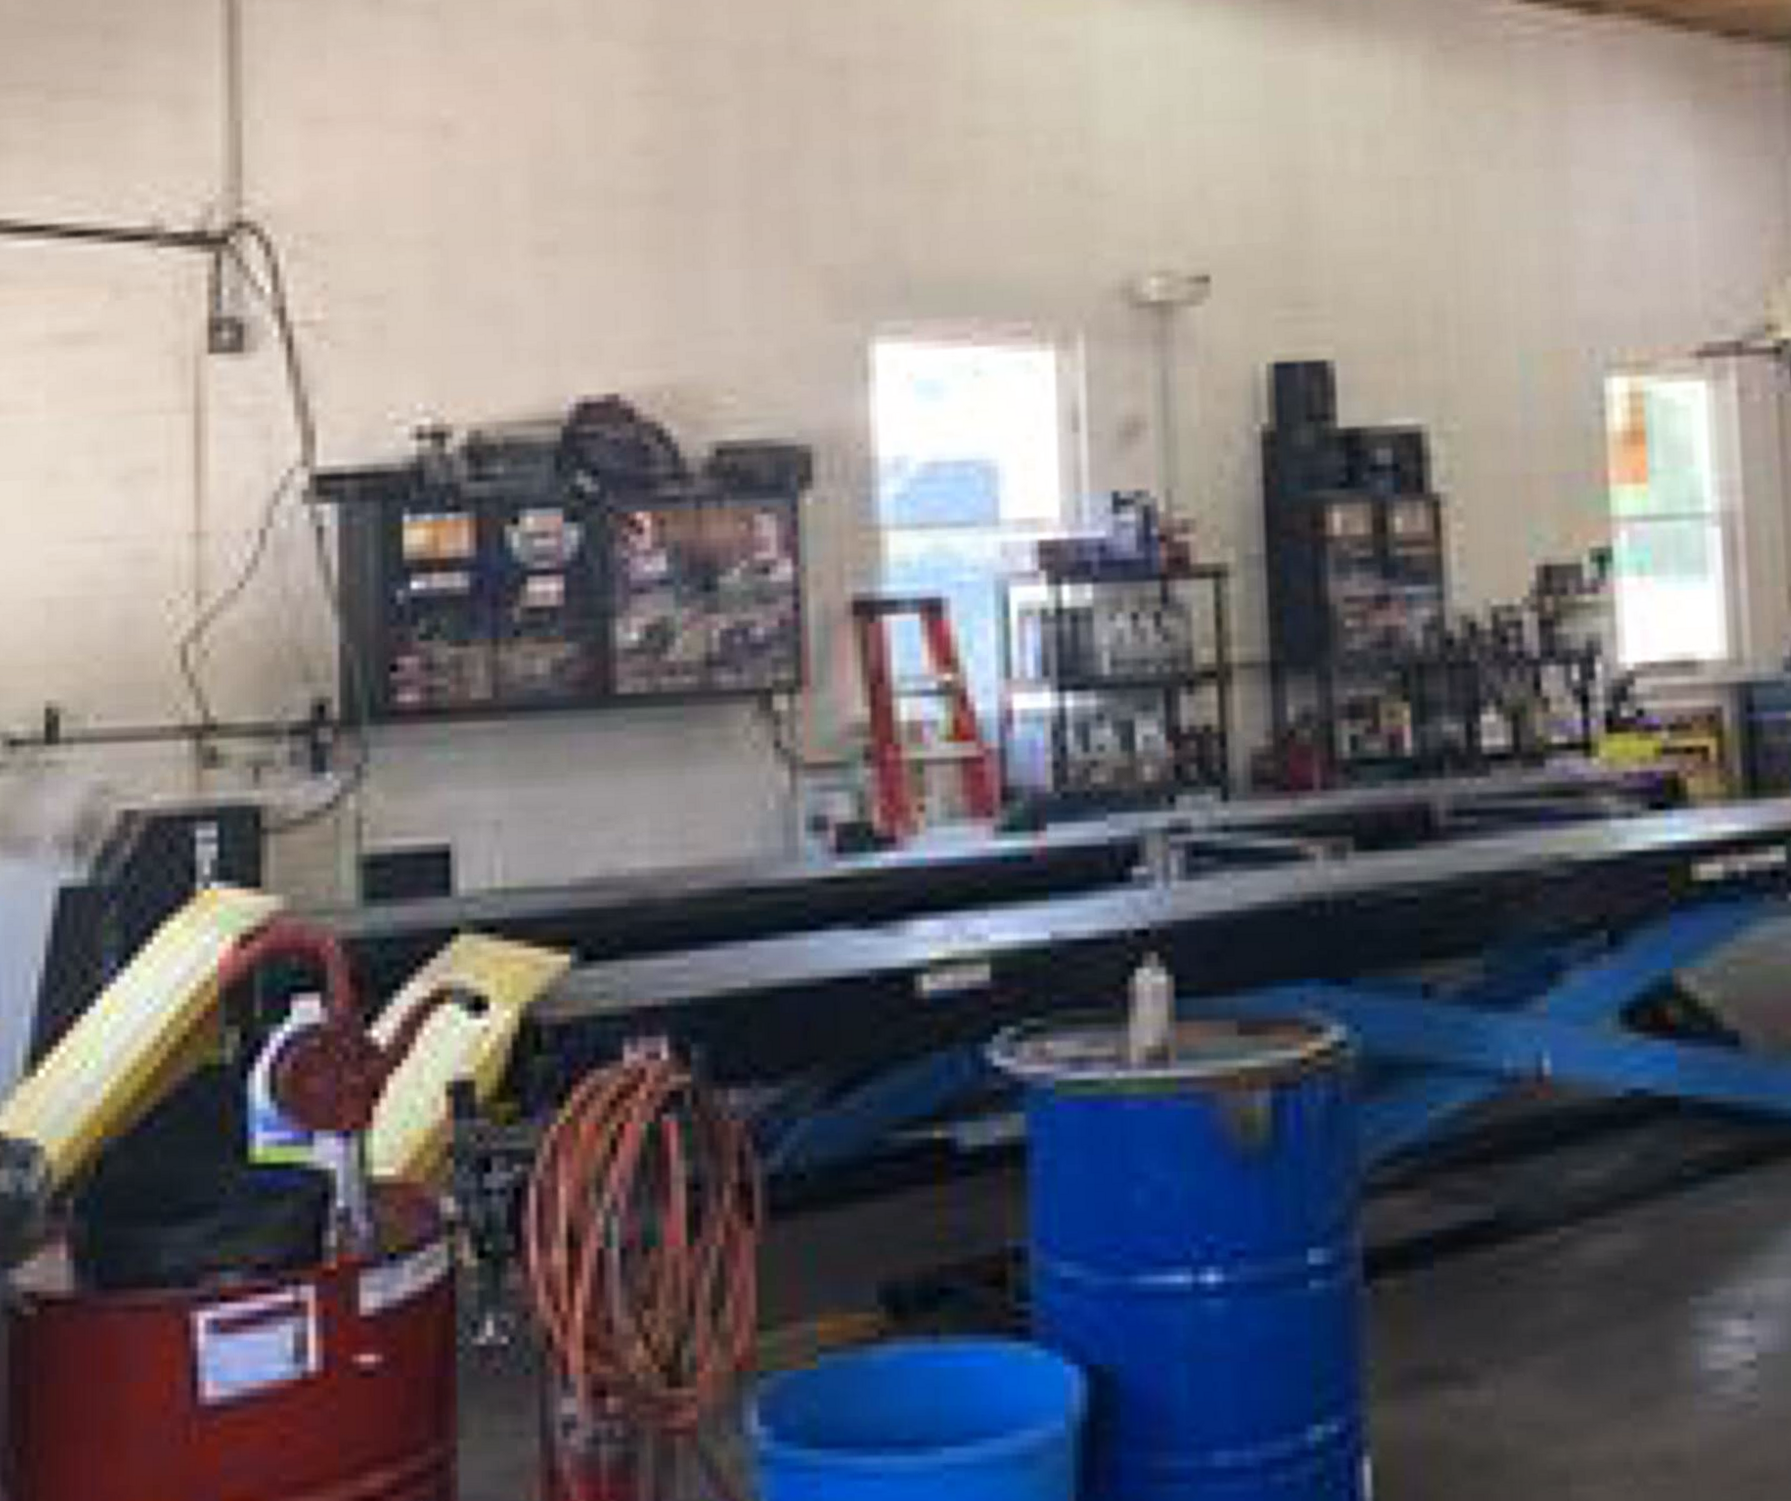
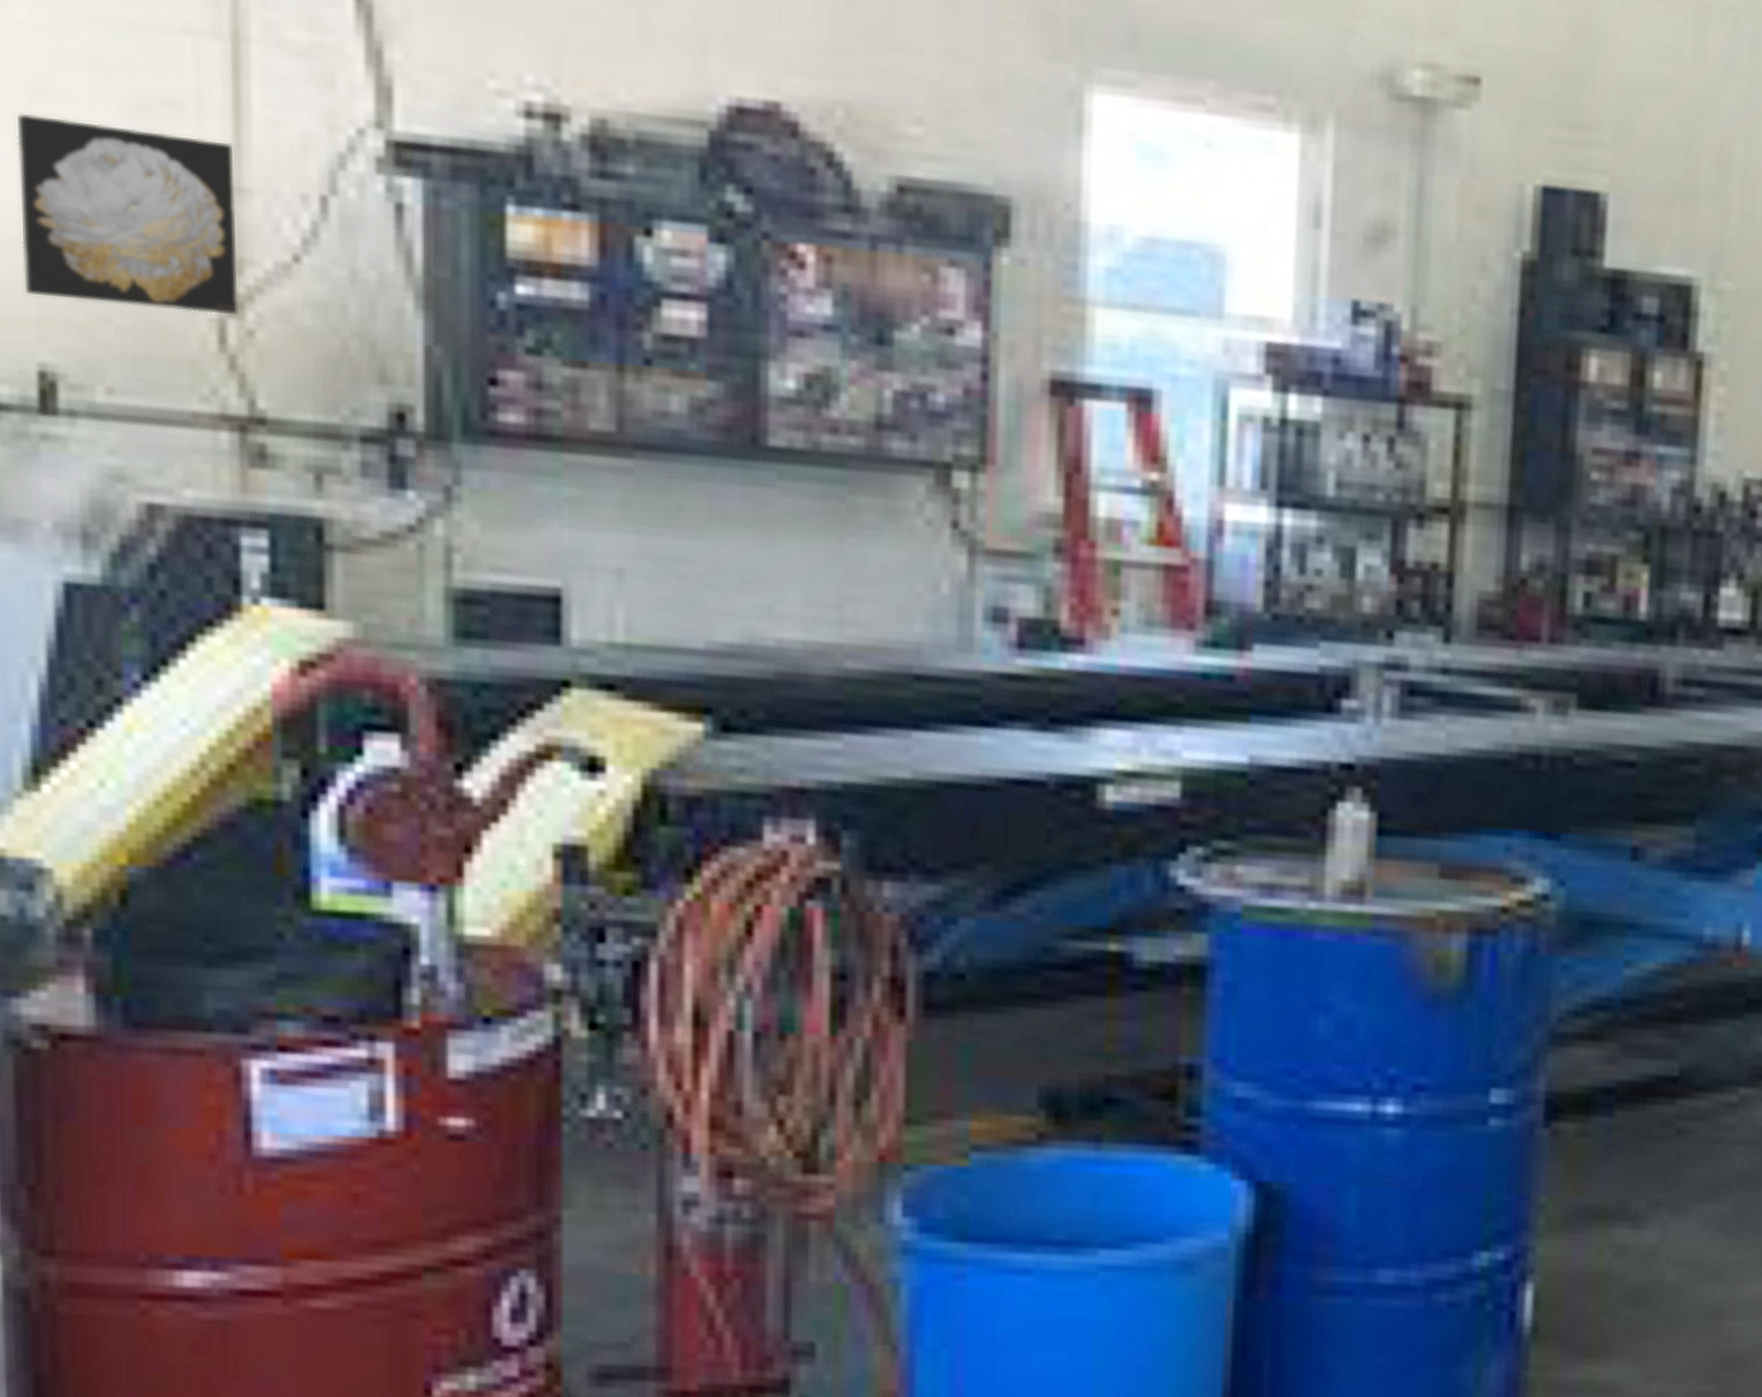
wall art: none [35,495,198,646] -> present [17,112,240,316]

